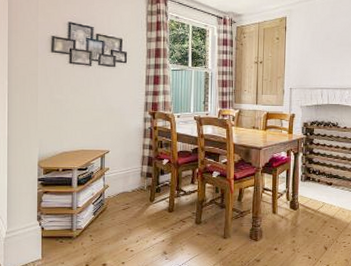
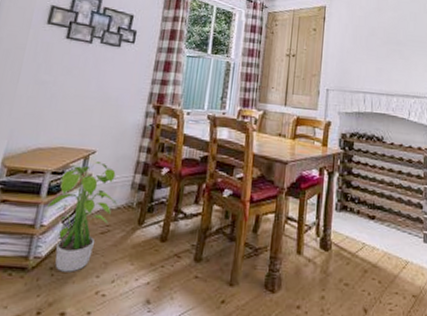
potted plant: none [77,159,133,237] -> present [44,162,118,272]

